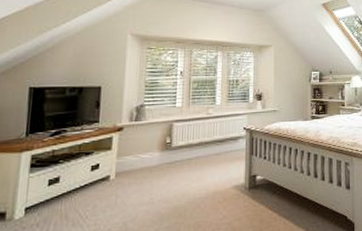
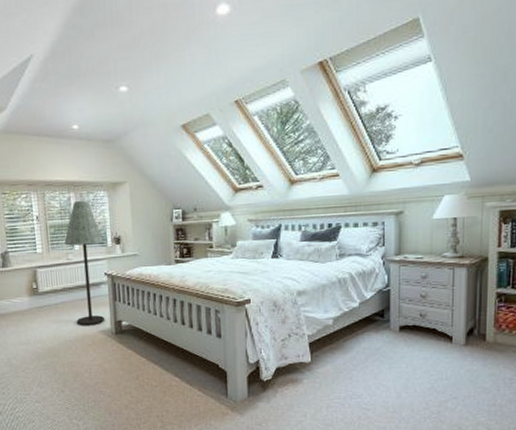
floor lamp: none [206,60,247,182] -> present [64,201,105,326]

